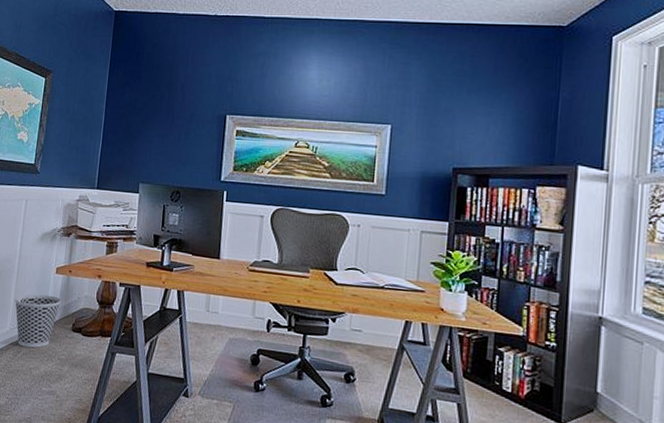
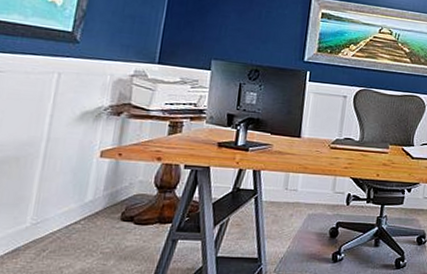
wastebasket: present [14,294,61,348] -> none [38,182,107,244]

